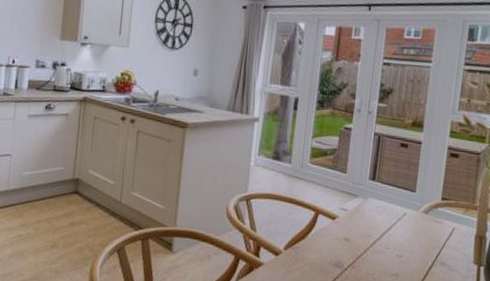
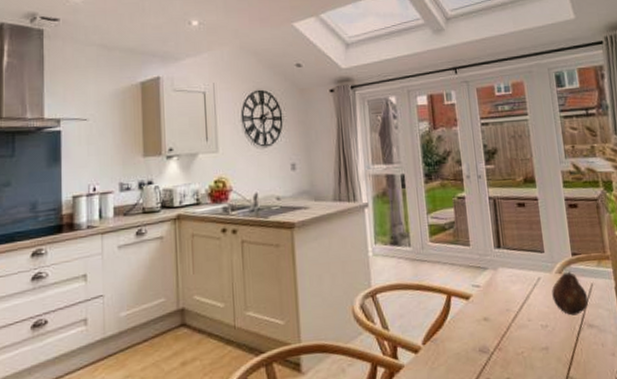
fruit: none [413,213,448,252] -> present [552,271,589,316]

